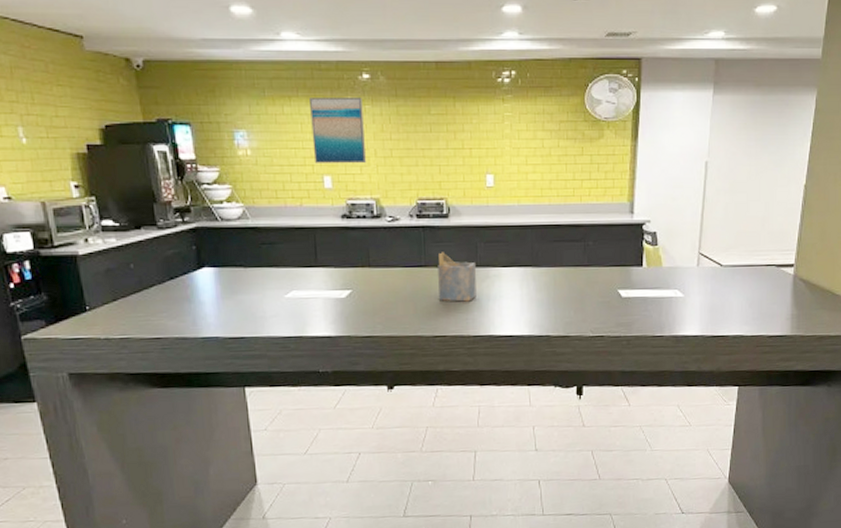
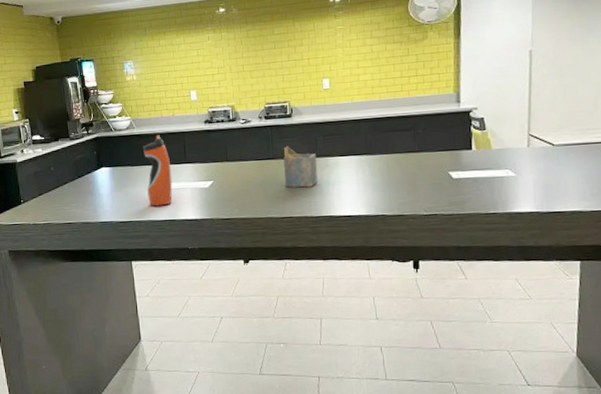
water bottle: none [259,229,299,319] -> present [142,135,173,207]
wall art: present [310,96,367,164] -> none [179,26,224,81]

